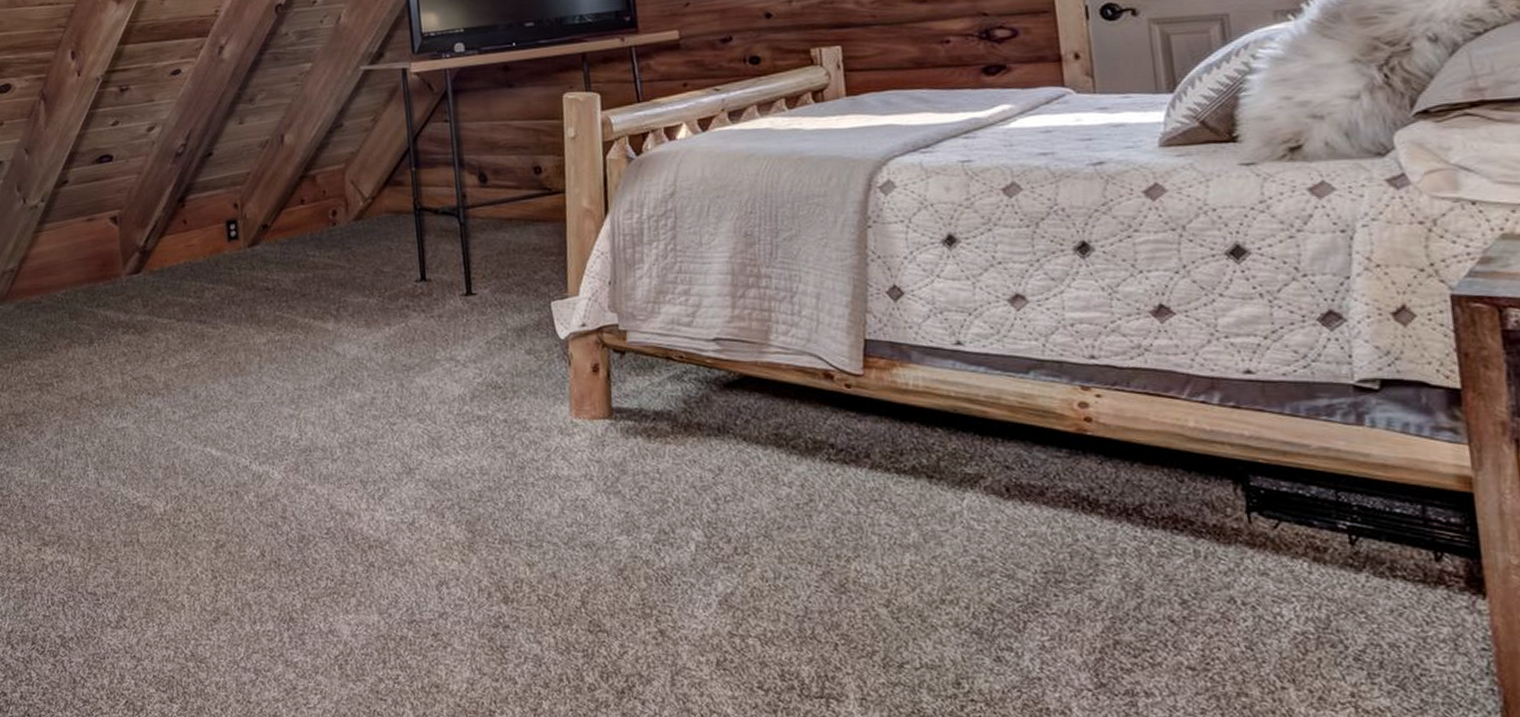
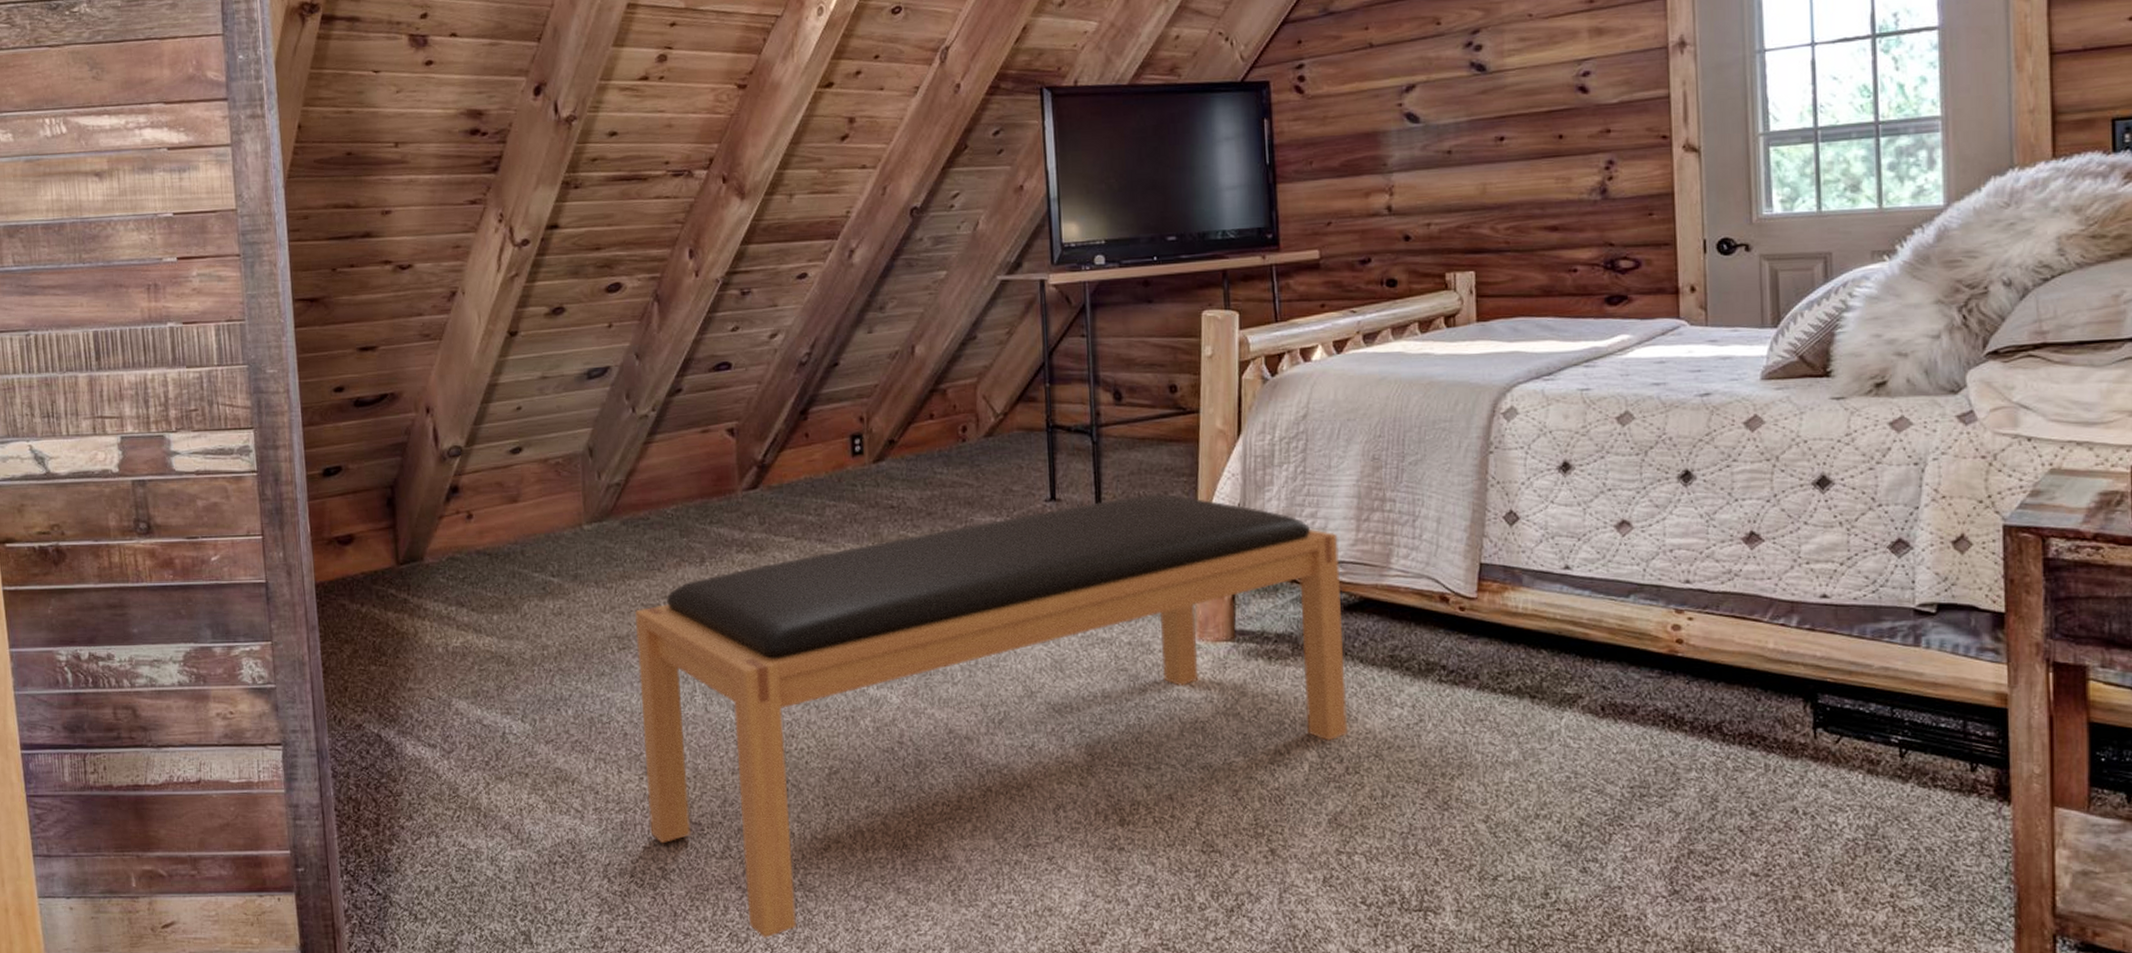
bench: none [30,273,735,707] -> present [635,493,1349,938]

